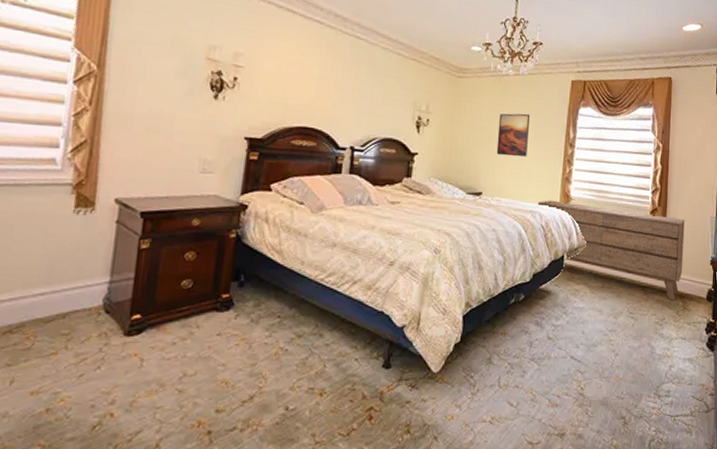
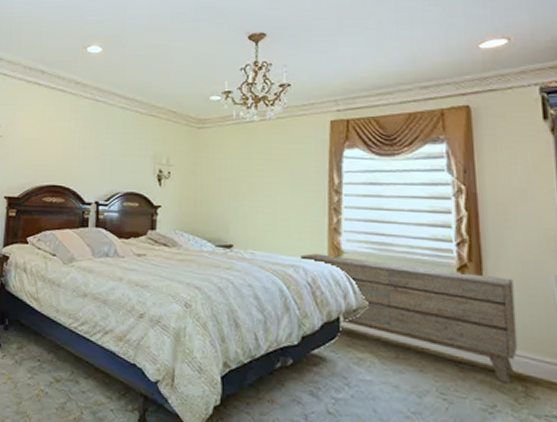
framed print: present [496,113,530,158] -> none [246,160,282,207]

